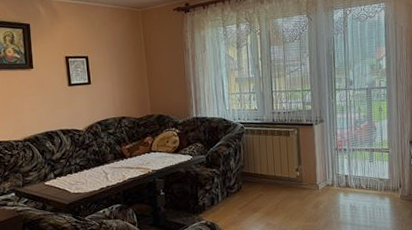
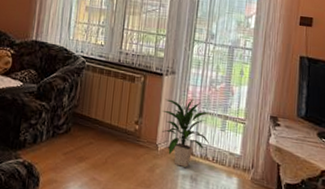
indoor plant: none [317,140,362,199] -> present [162,98,210,167]

